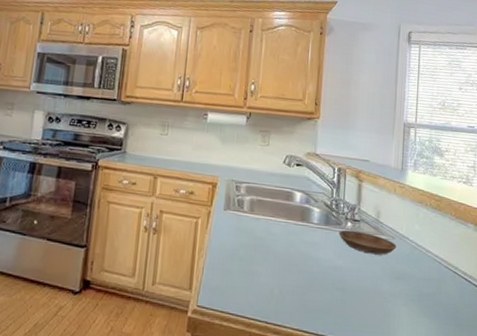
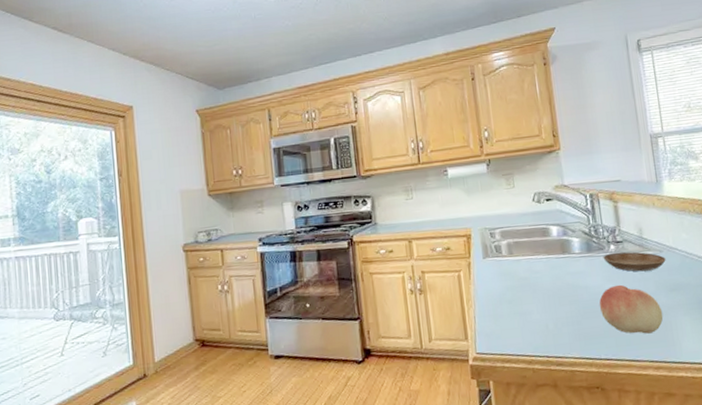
fruit: none [326,262,384,318] -> present [599,284,664,334]

